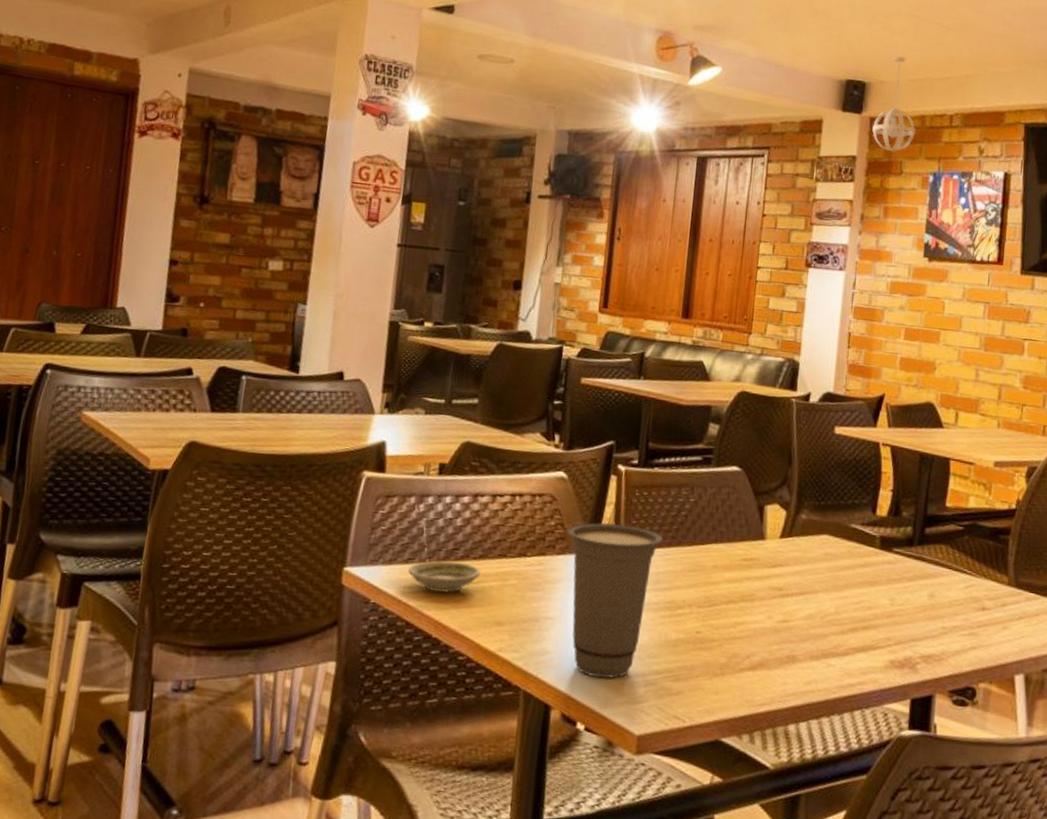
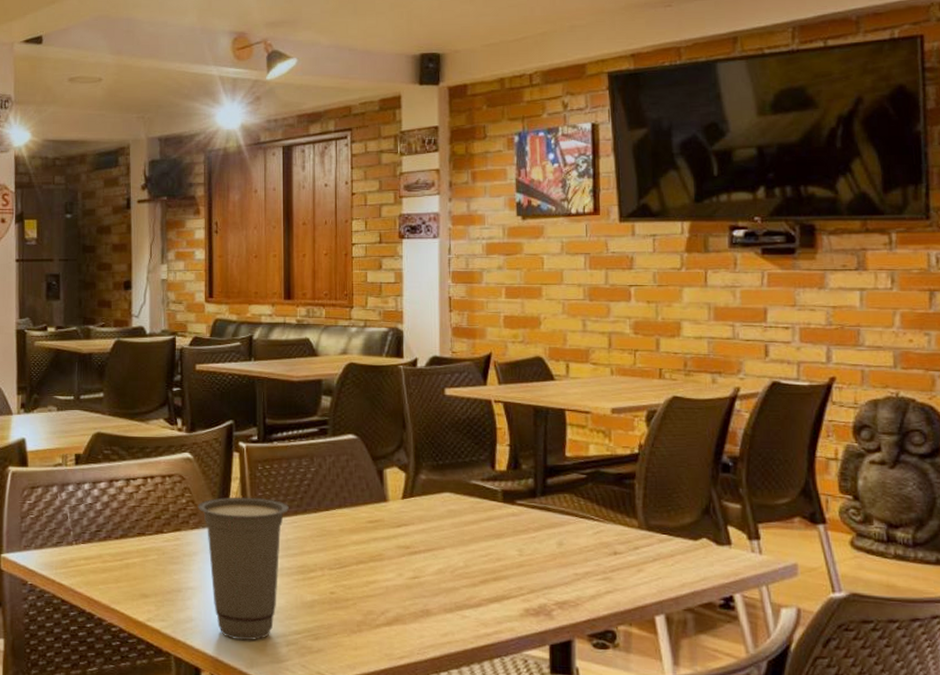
saucer: present [408,560,481,593] -> none [58,542,124,571]
pendant light: present [872,56,916,153] -> none [452,23,496,118]

